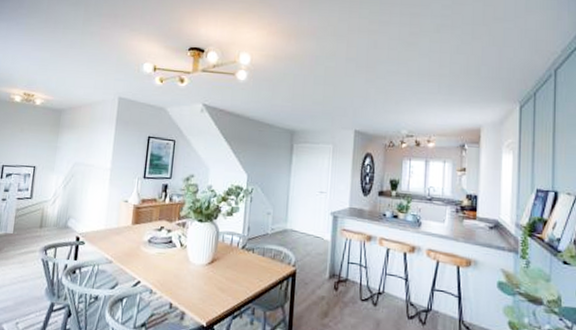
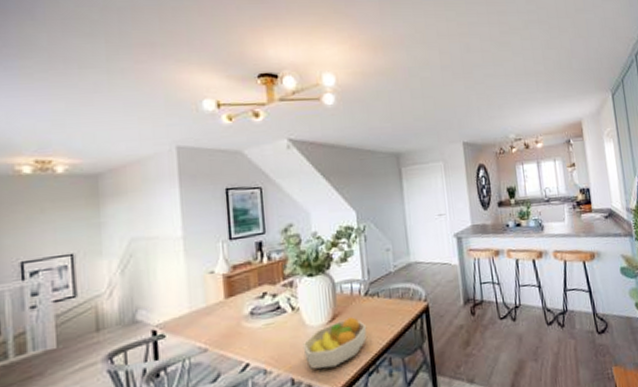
fruit bowl: none [183,264,239,303] -> present [302,317,367,370]

